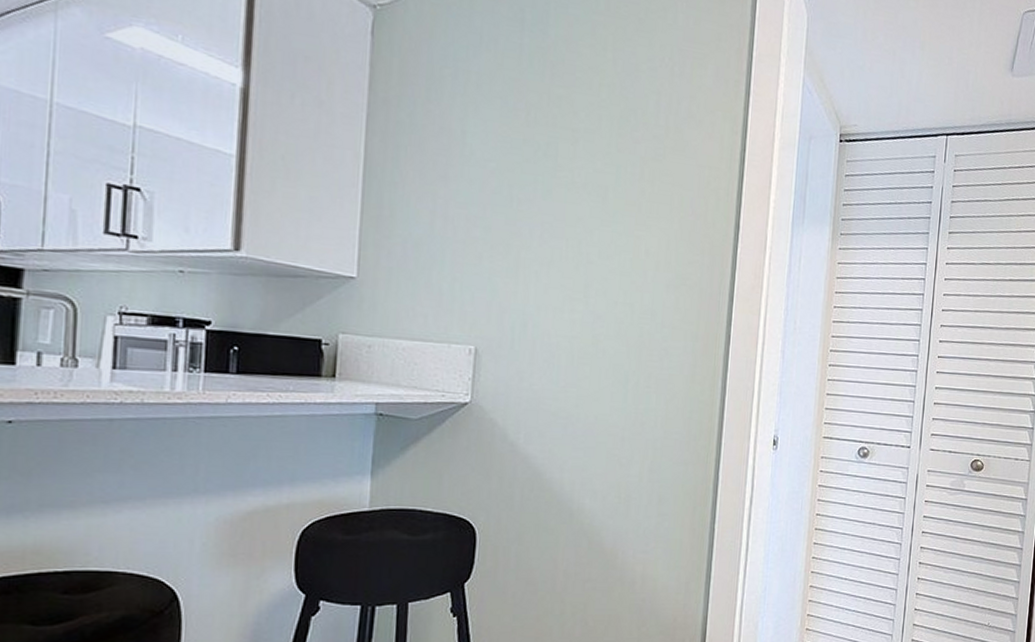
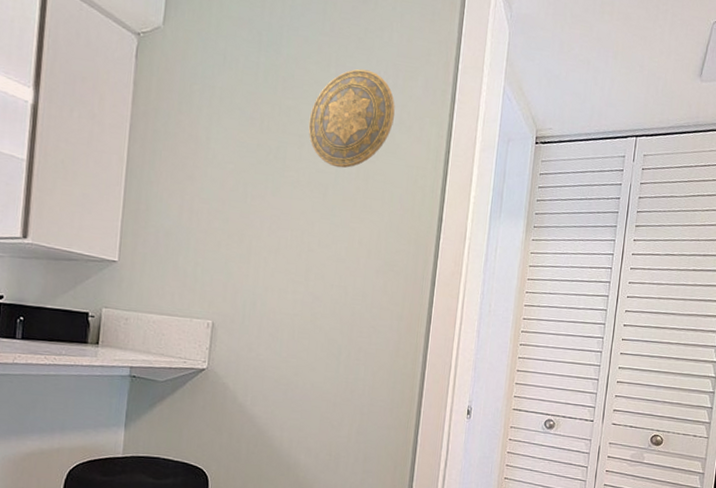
decorative plate: none [583,54,683,168] -> present [308,69,395,168]

